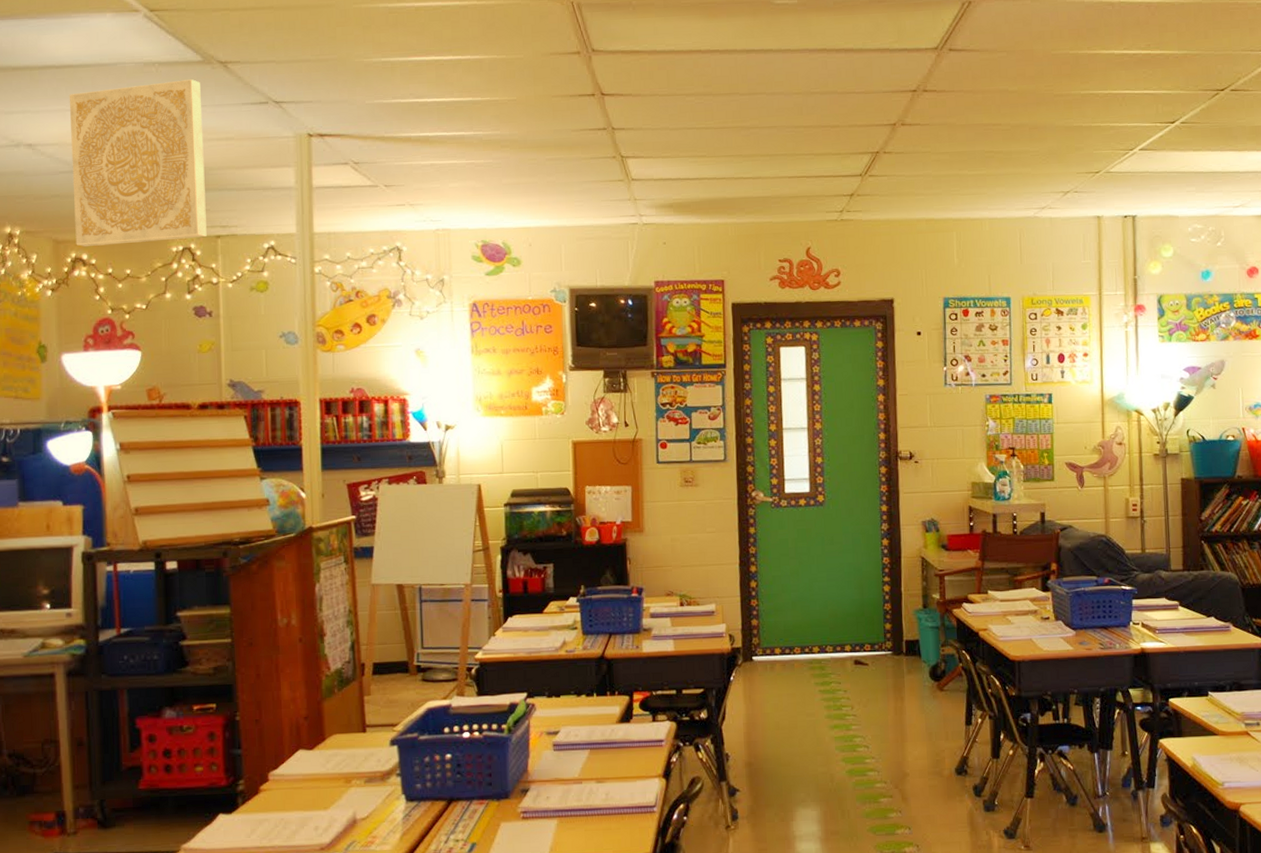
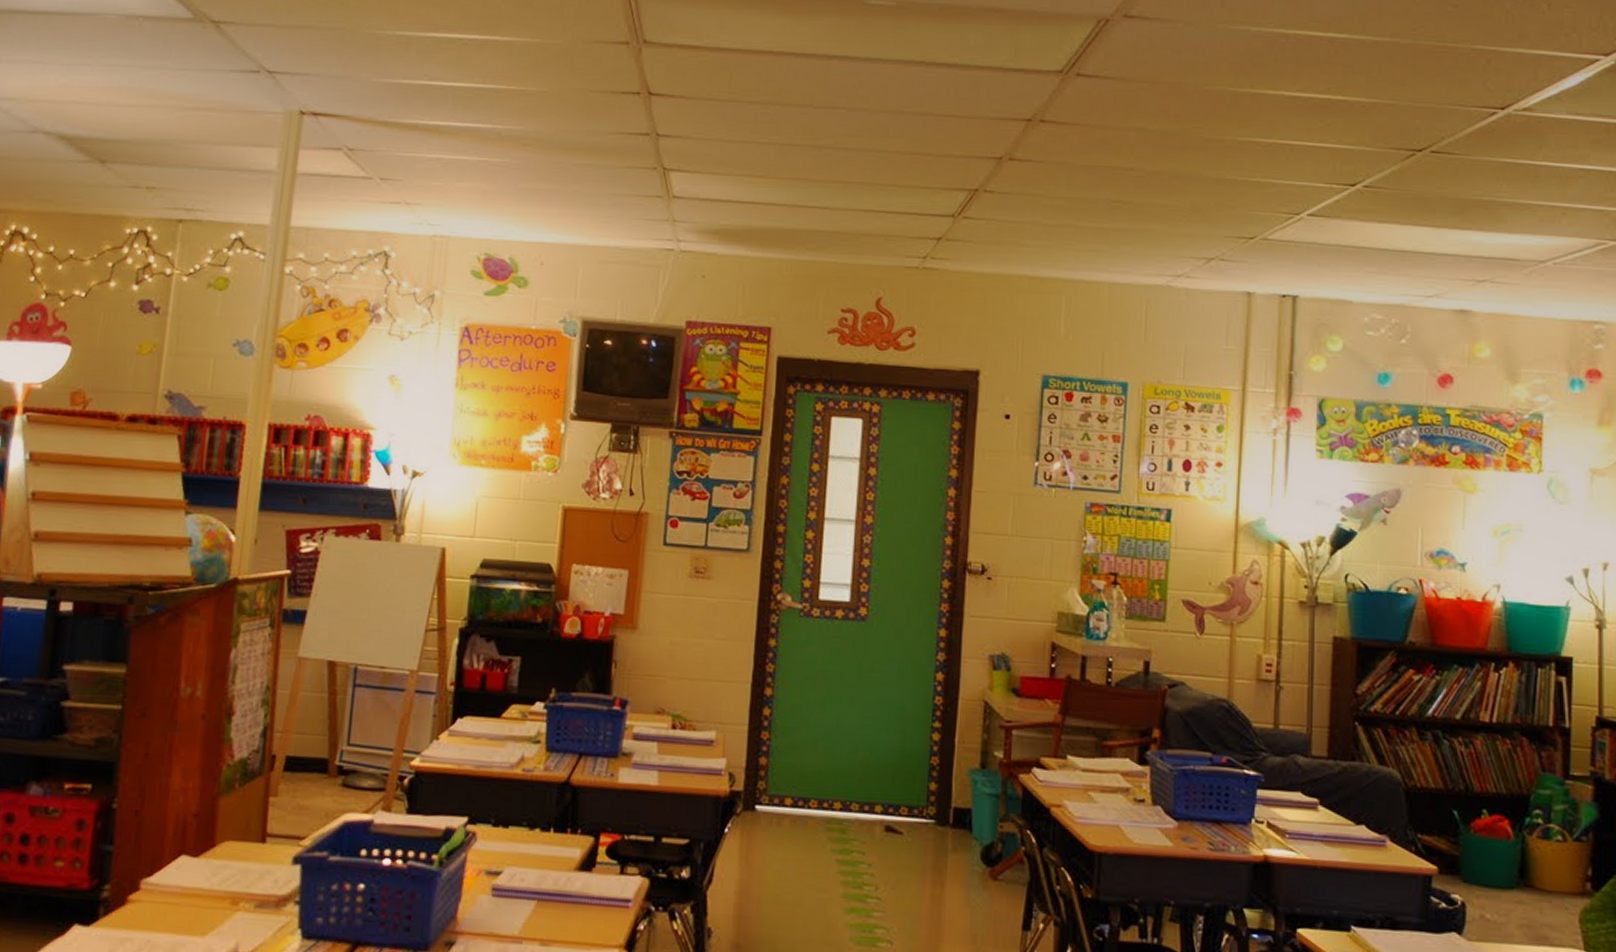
light panel: present [69,79,207,247] -> none [18,38,187,220]

